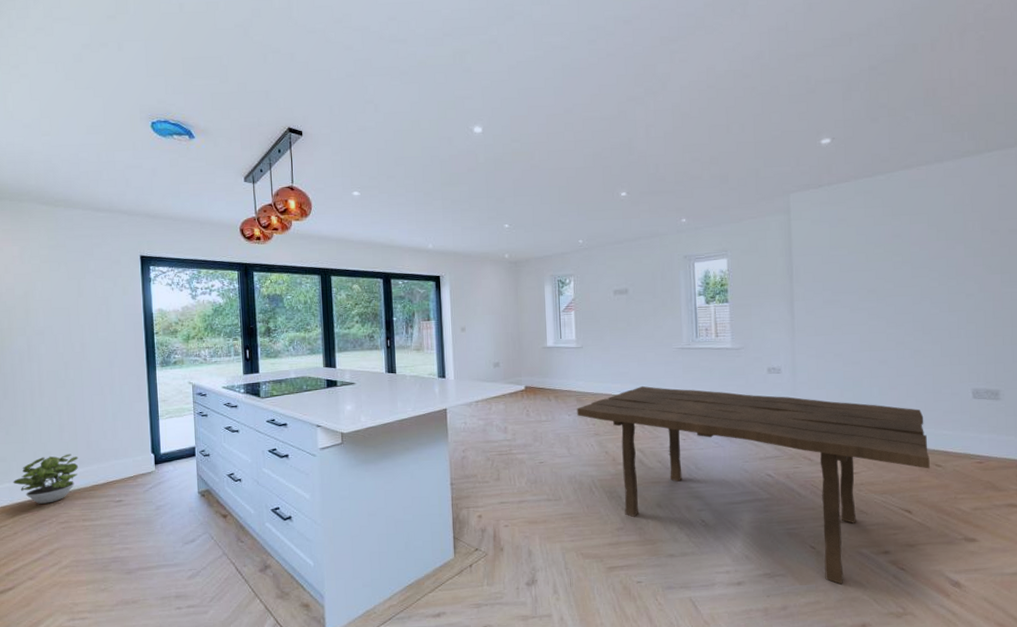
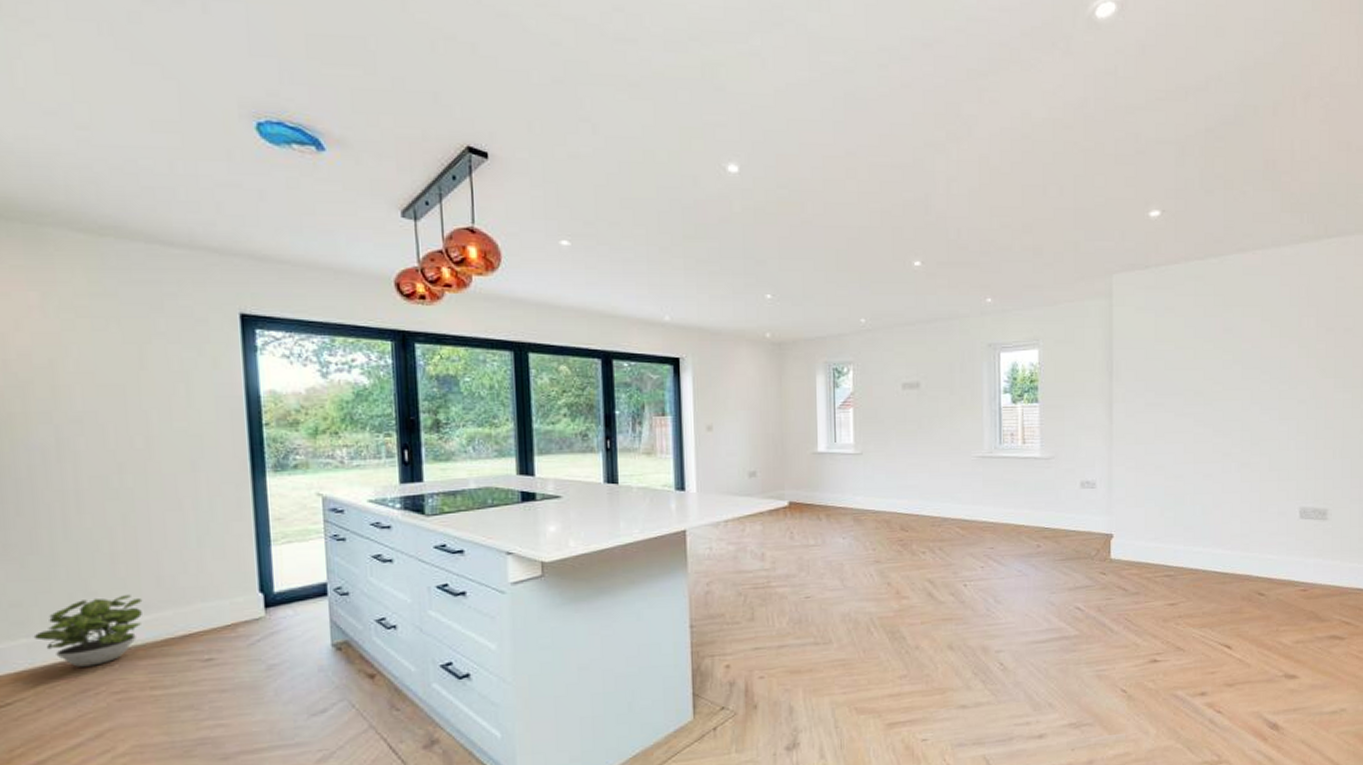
dining table: present [577,385,930,585] -> none [853,501,1253,733]

